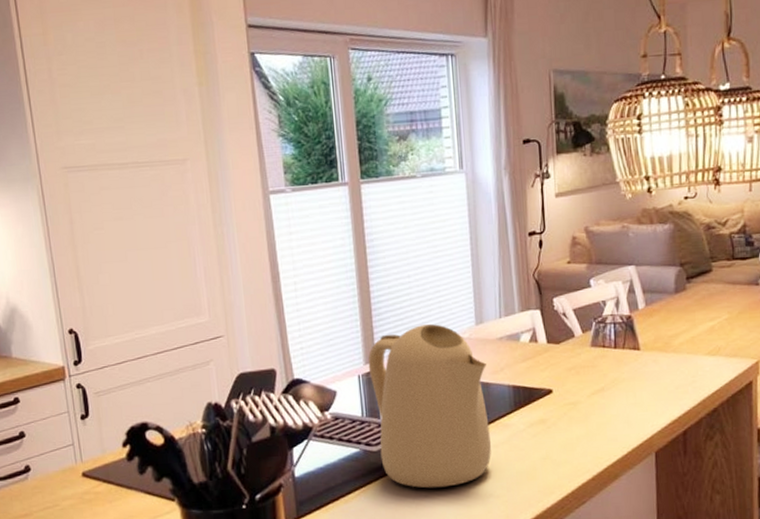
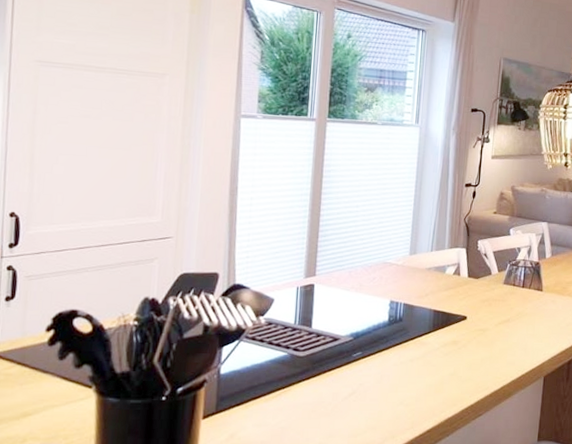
kettle: present [368,324,492,489] -> none [306,249,414,394]

